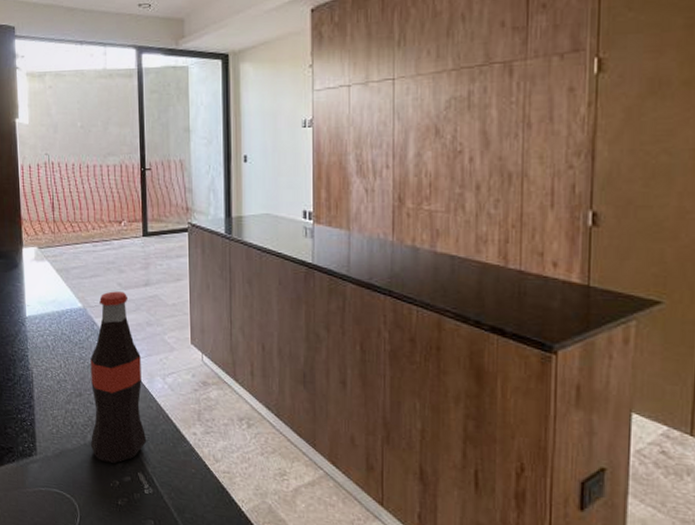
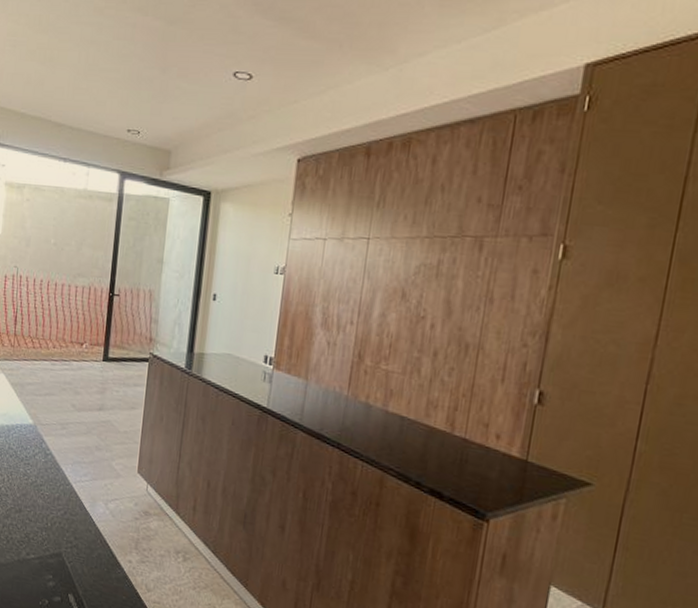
bottle: present [90,291,147,463] -> none [23,411,86,583]

